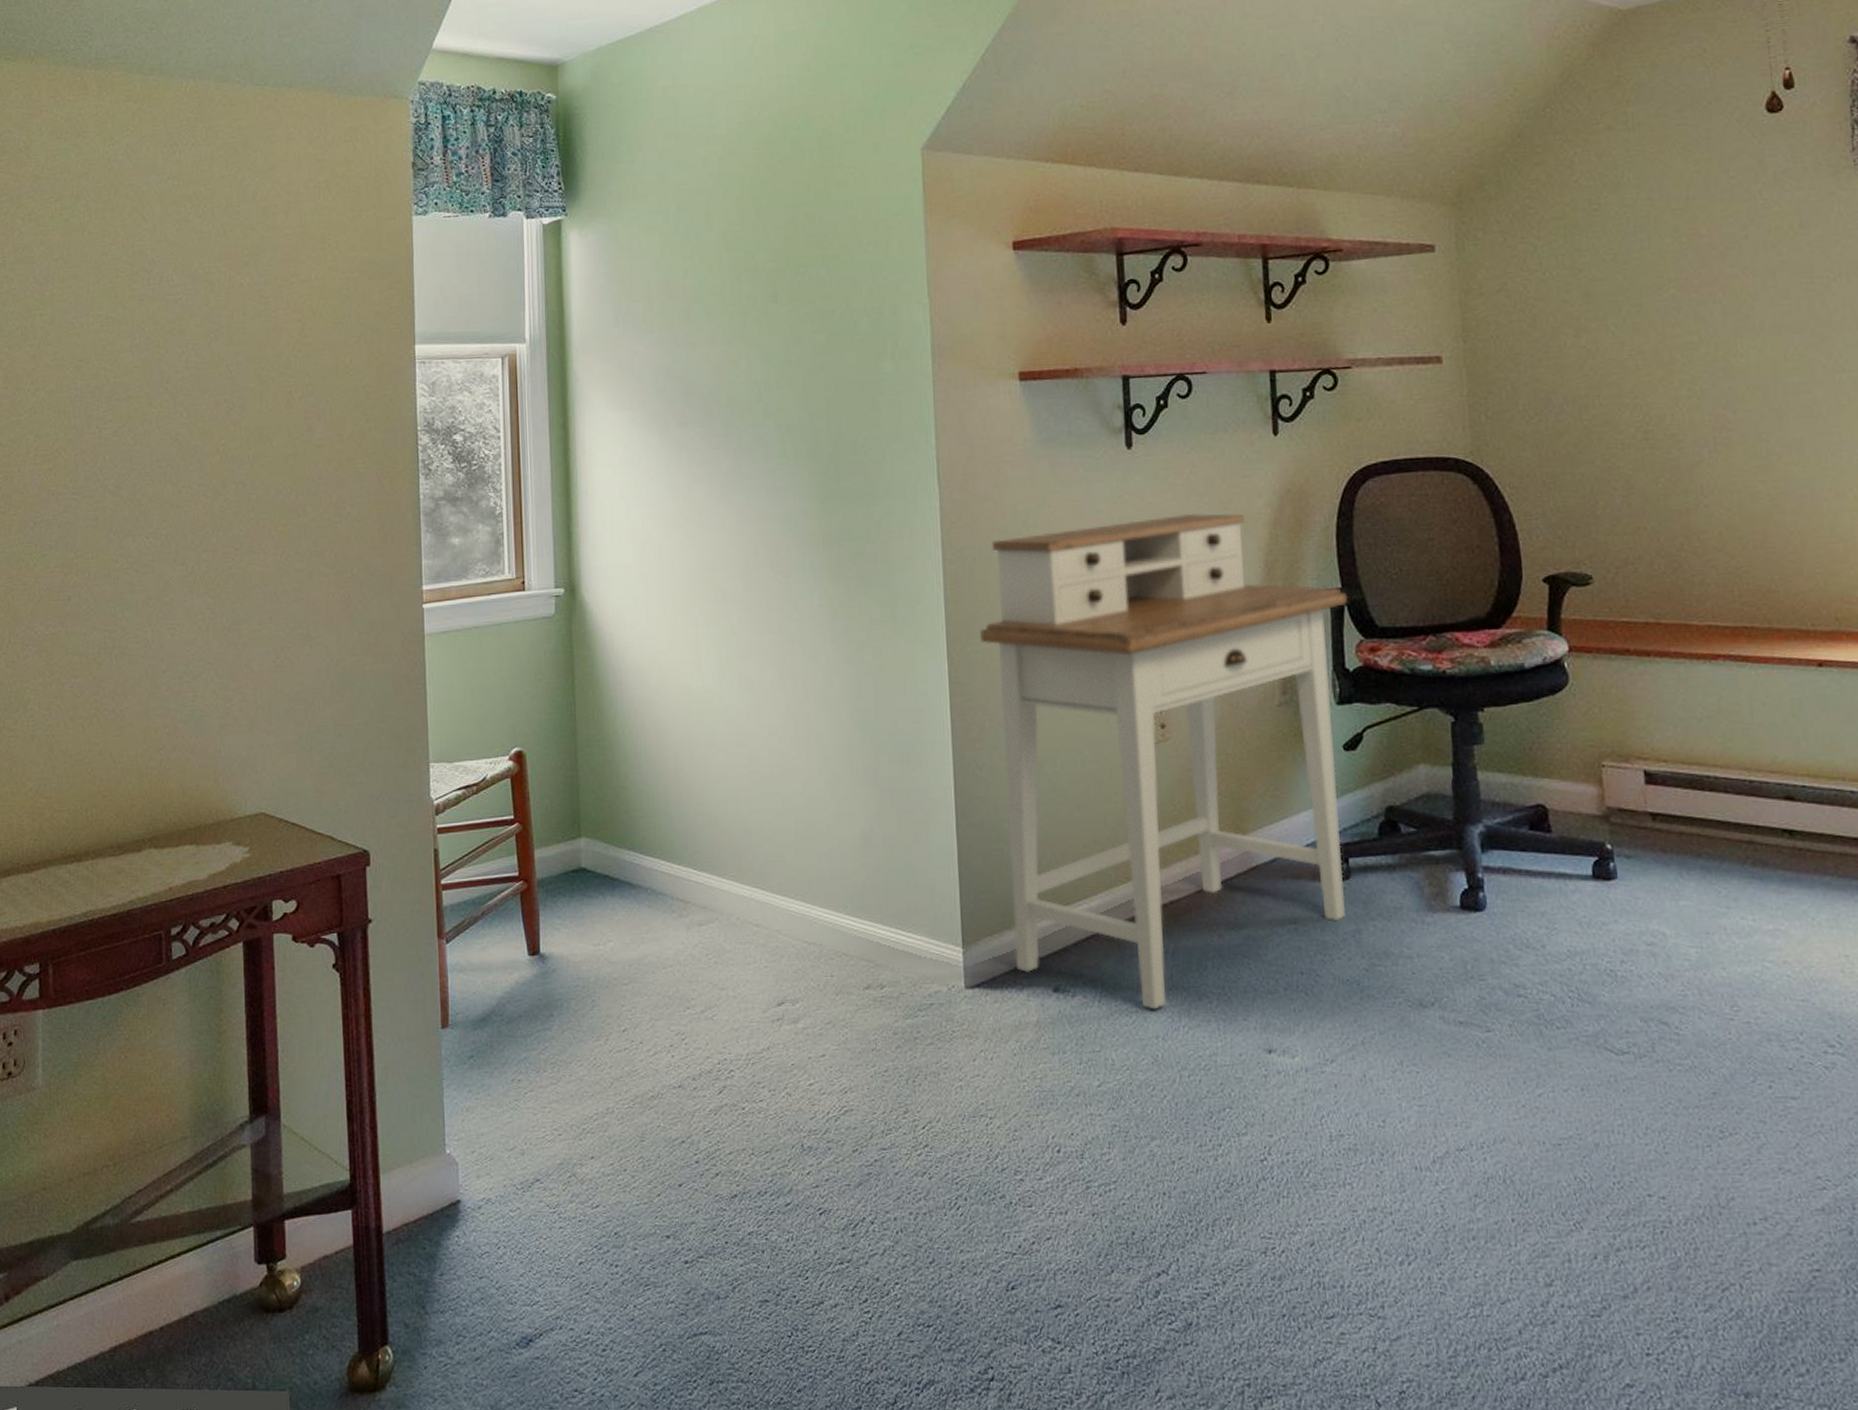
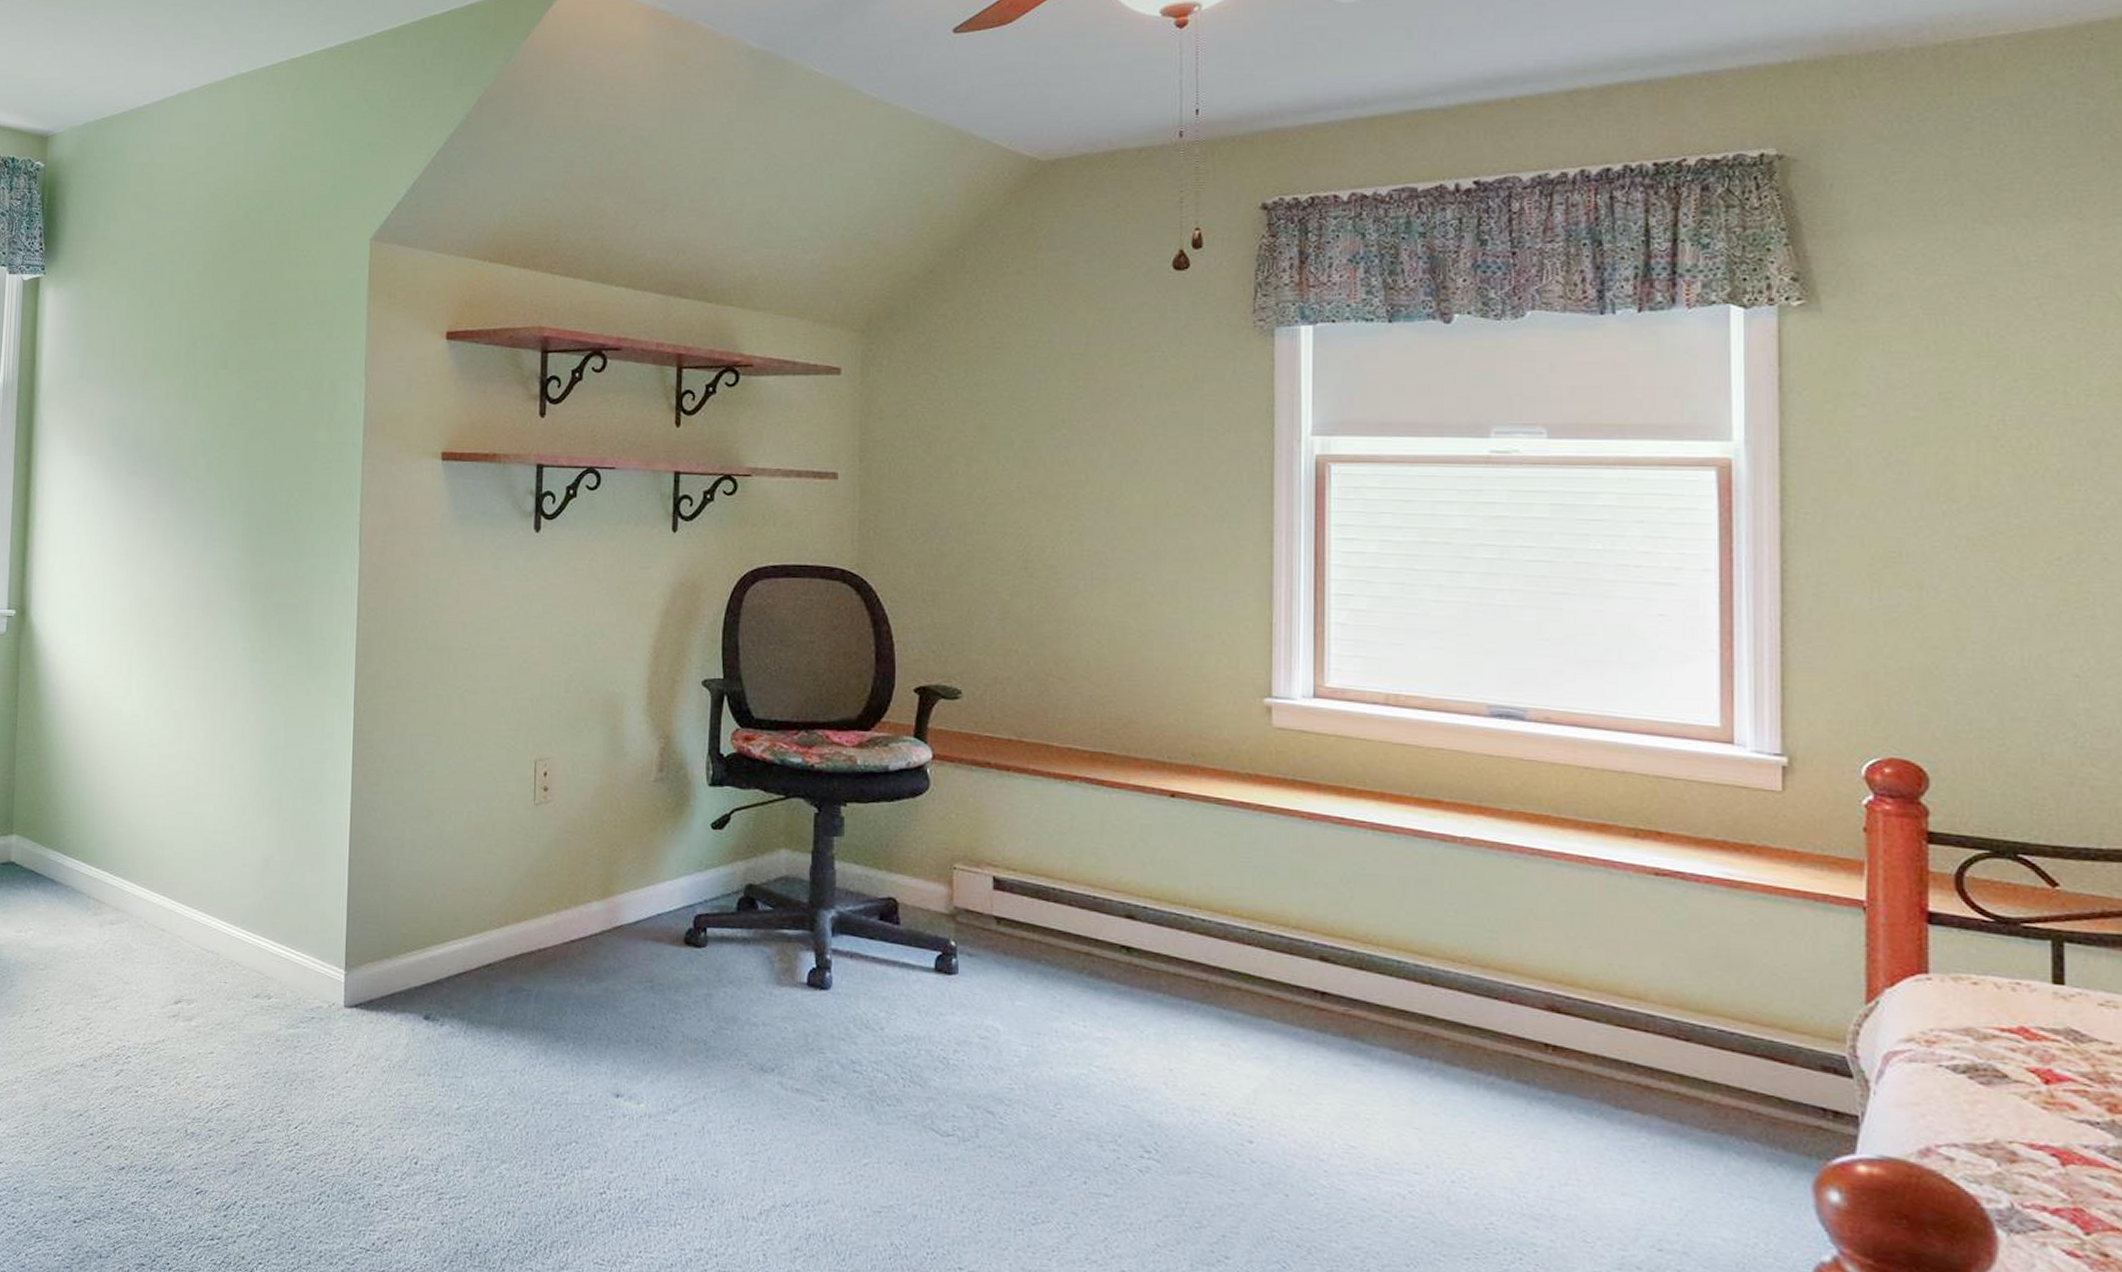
desk: present [979,513,1349,1010] -> none [384,596,729,1046]

